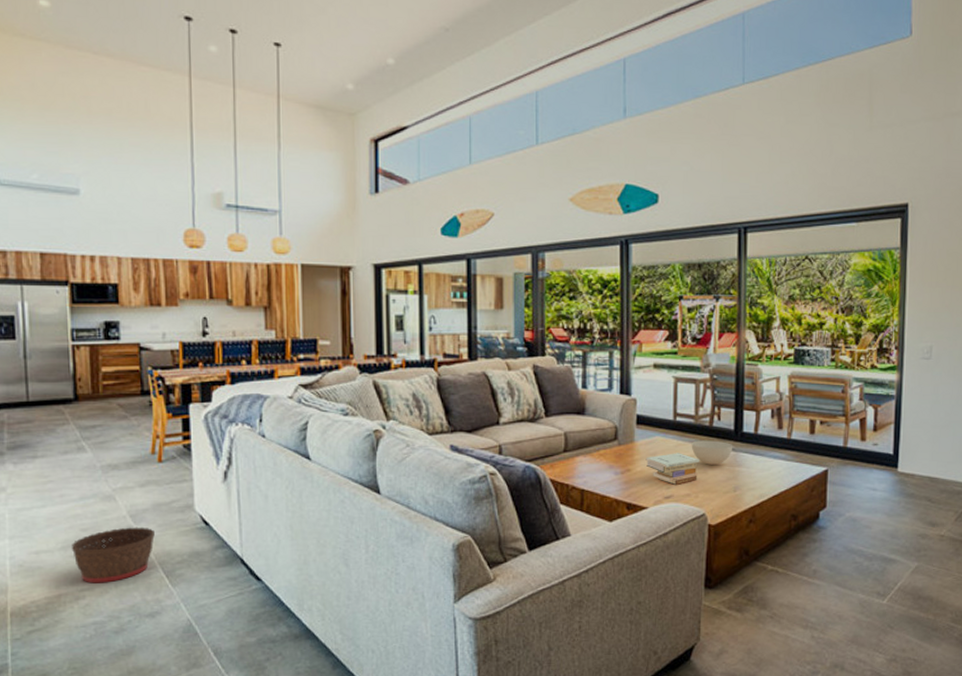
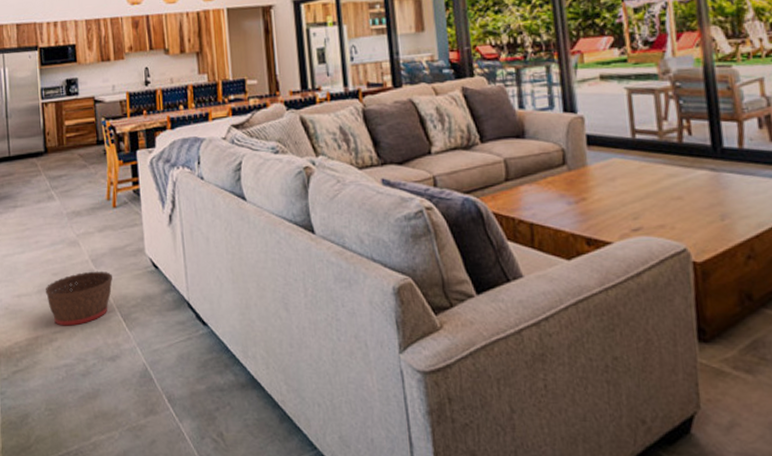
books: present [645,453,700,486] -> none [603,176,672,216]
decorative bowl: present [691,440,733,465] -> none [657,159,713,189]

